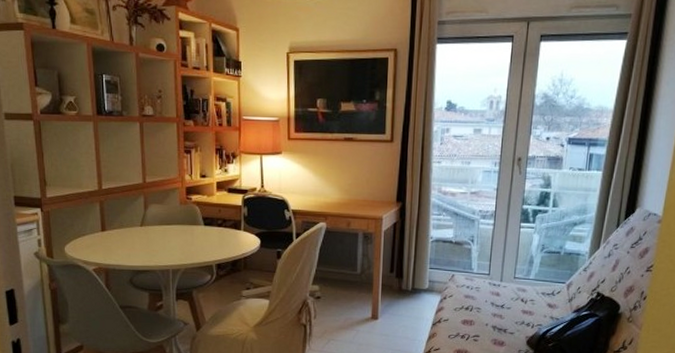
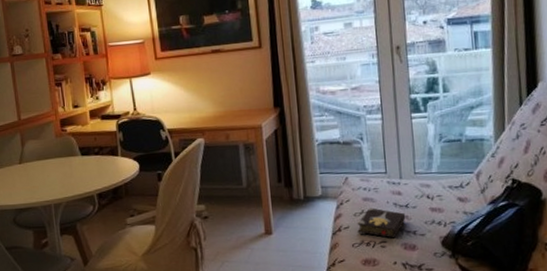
hardback book: none [455,304,500,334] -> present [357,207,406,239]

